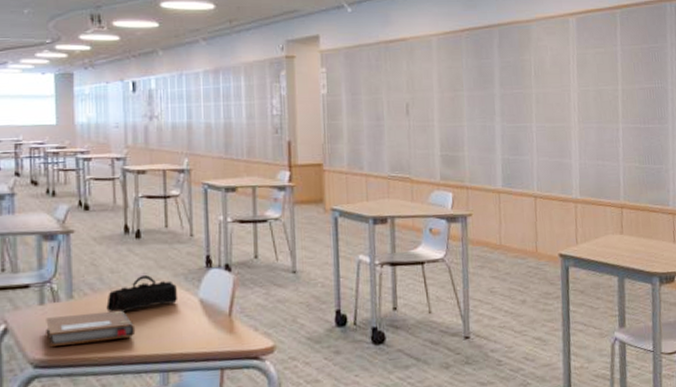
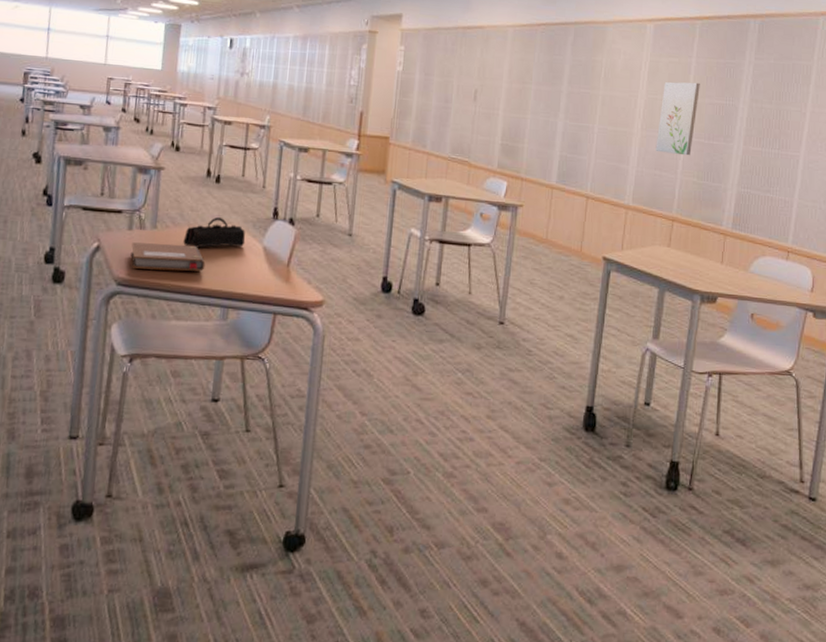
wall art: none [594,69,630,143] -> present [655,81,700,156]

